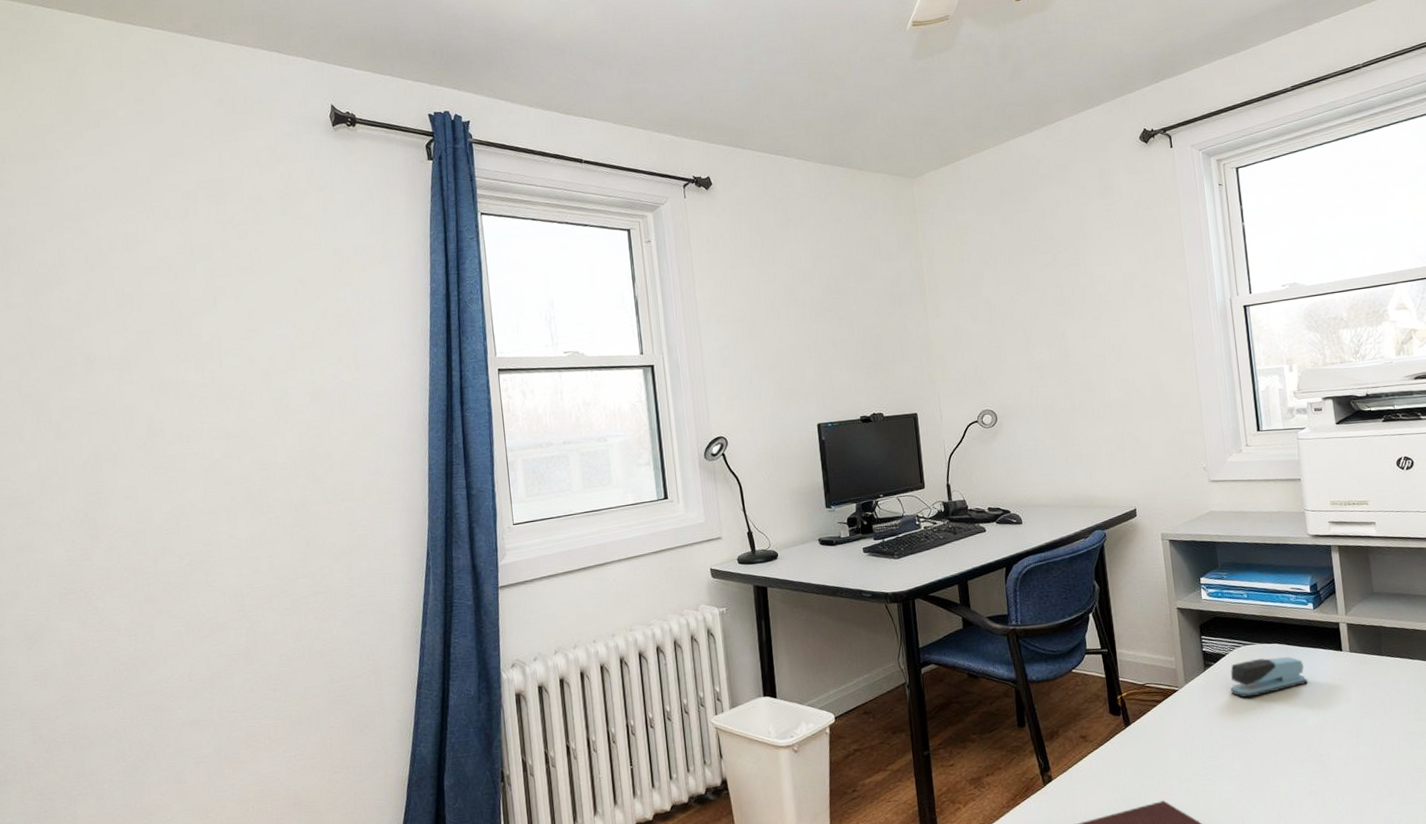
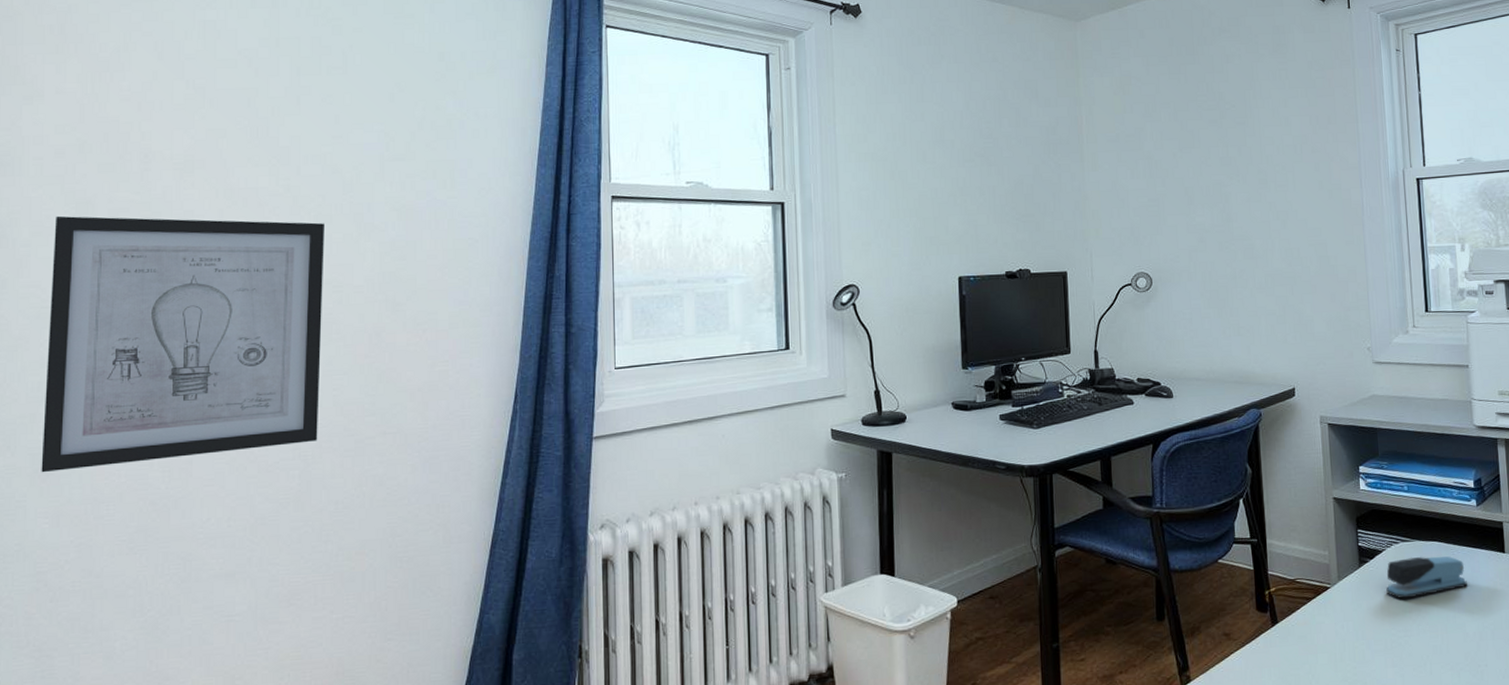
wall art: none [16,409,260,642] -> present [41,215,324,473]

